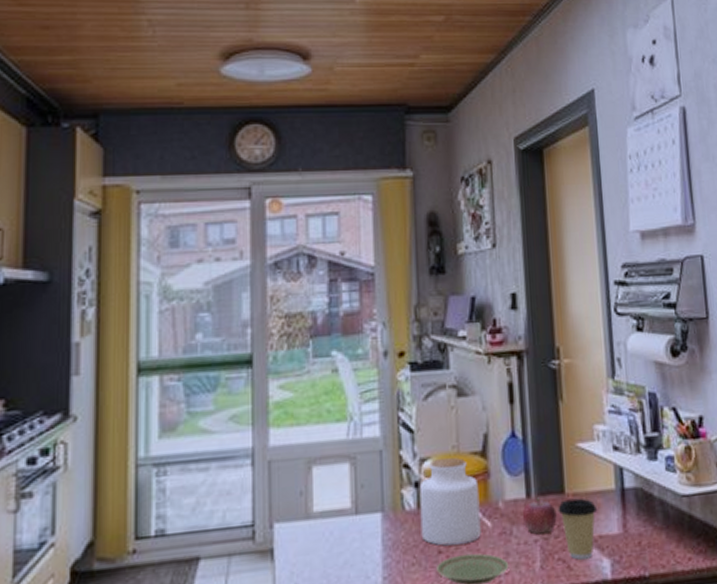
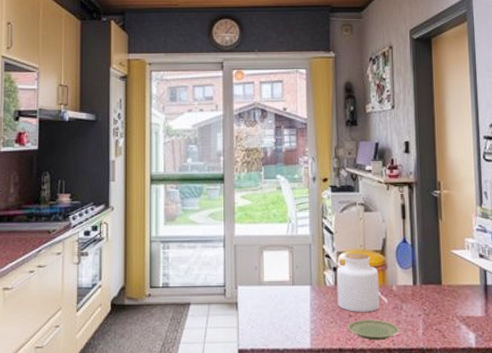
fruit: present [522,497,557,535] -> none [410,286,435,311]
coffee cup: present [558,498,598,560] -> none [436,288,466,331]

